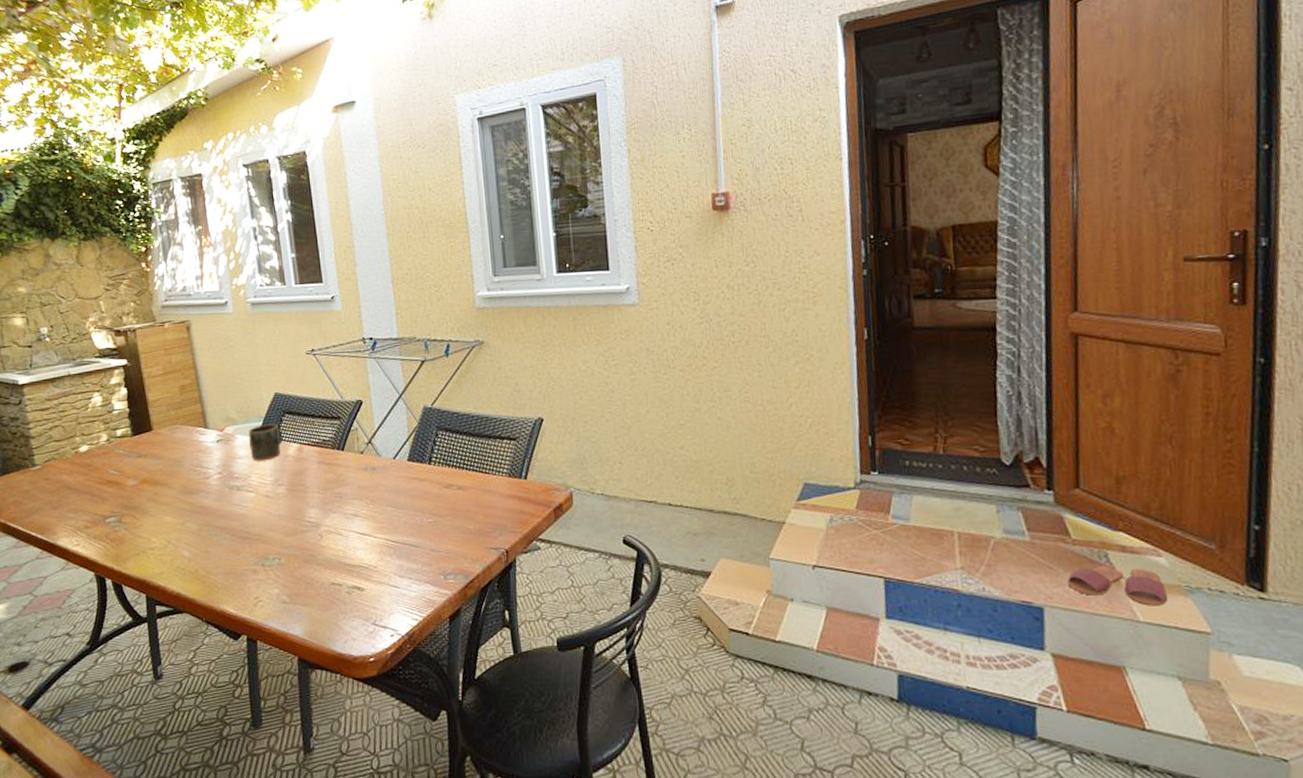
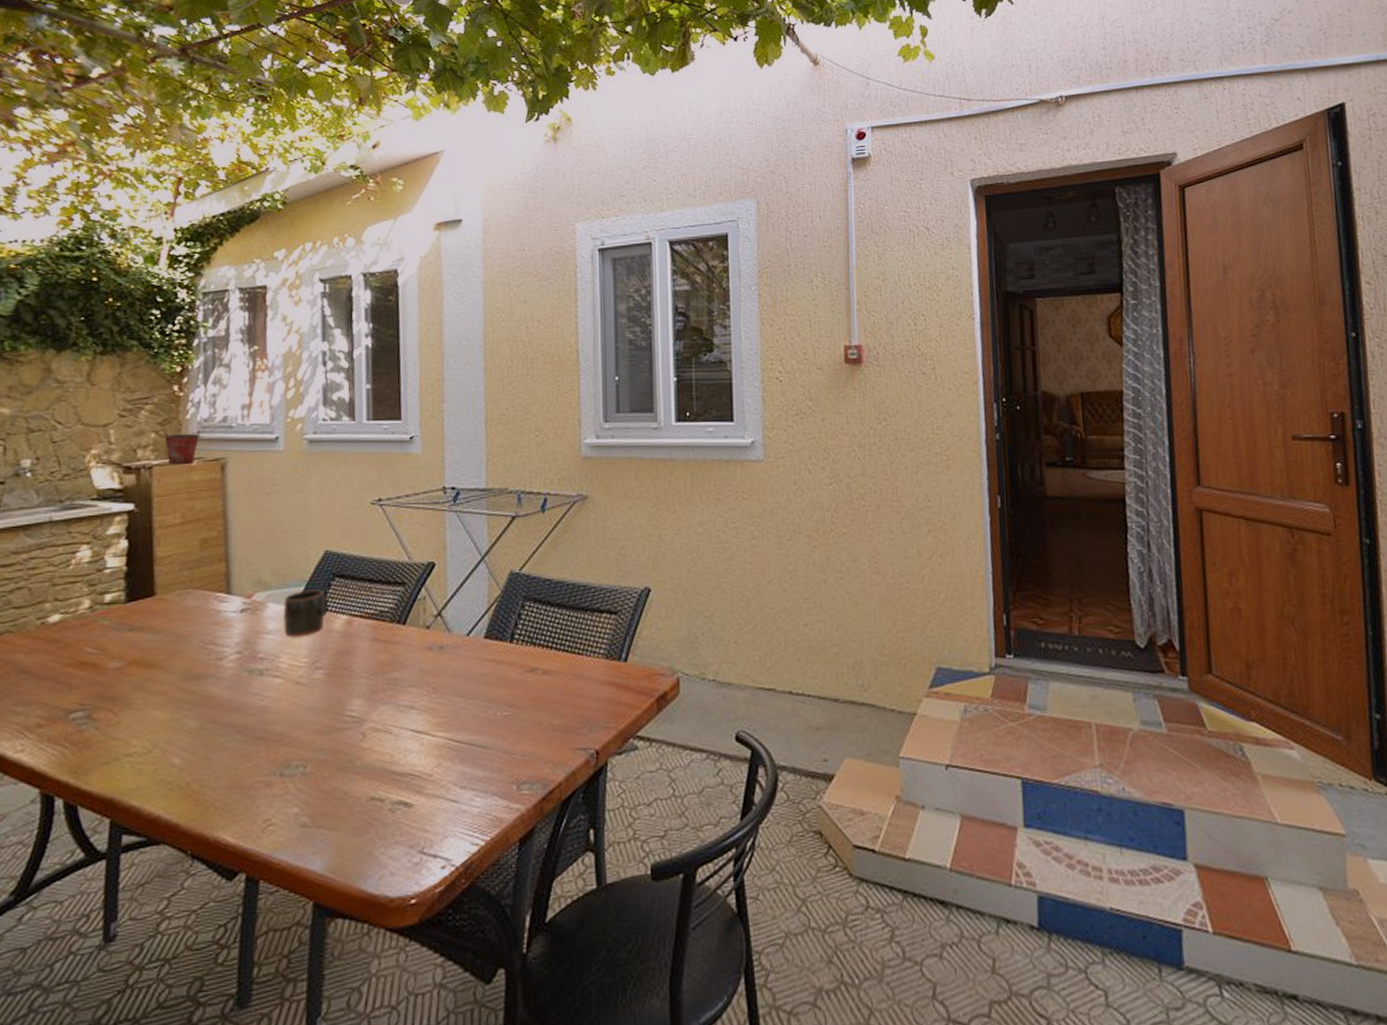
bucket: none [140,301,169,327] -> present [164,433,202,464]
slippers: present [1067,565,1167,606] -> none [1205,760,1302,806]

